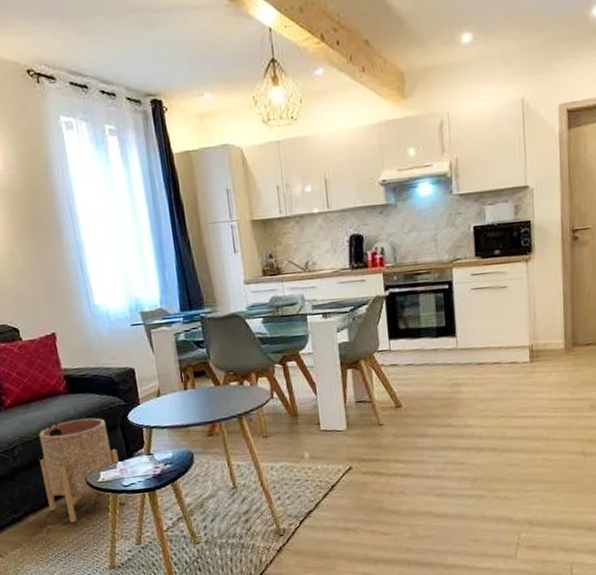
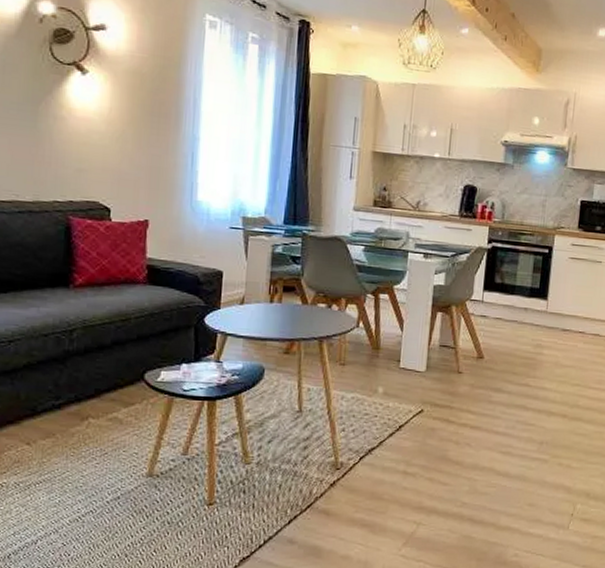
planter: present [38,417,127,523] -> none [95,312,185,420]

